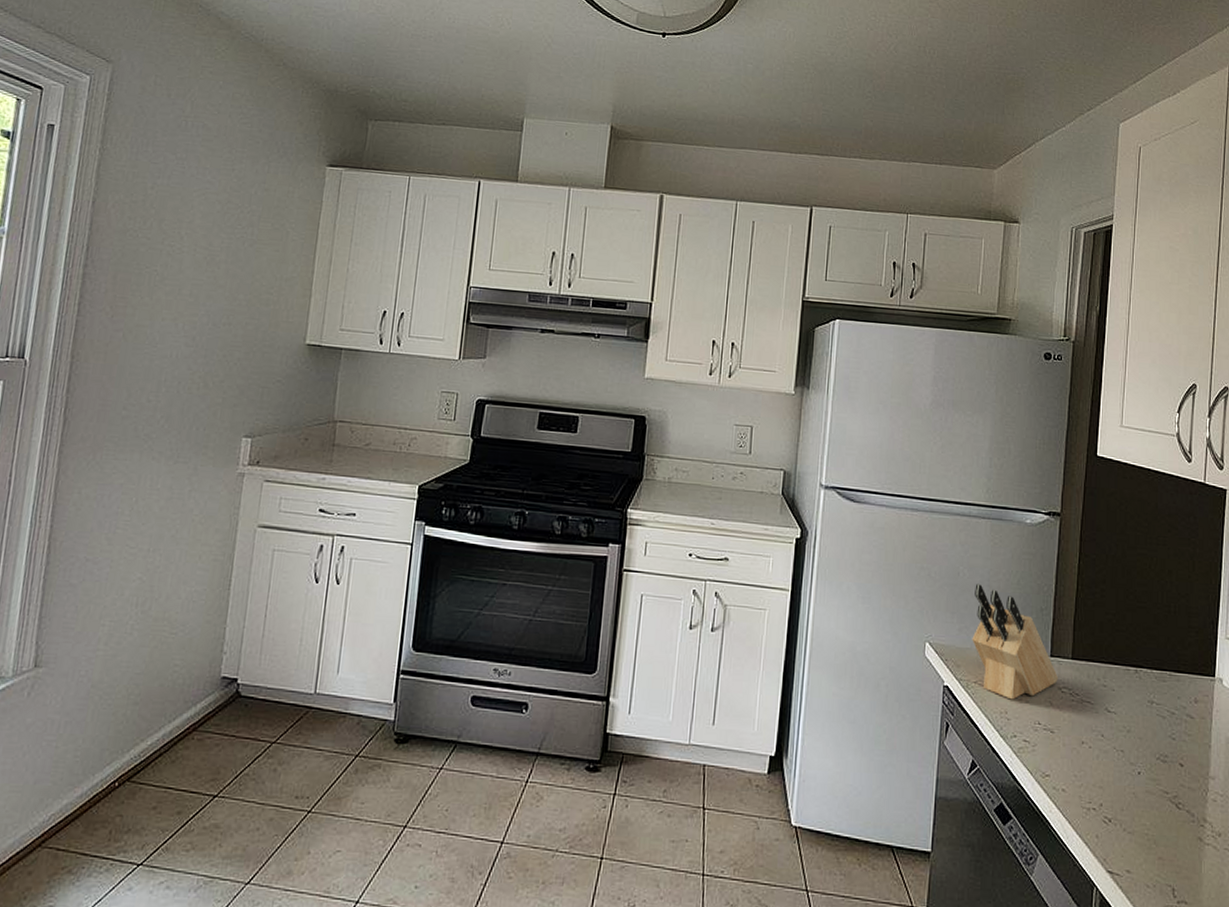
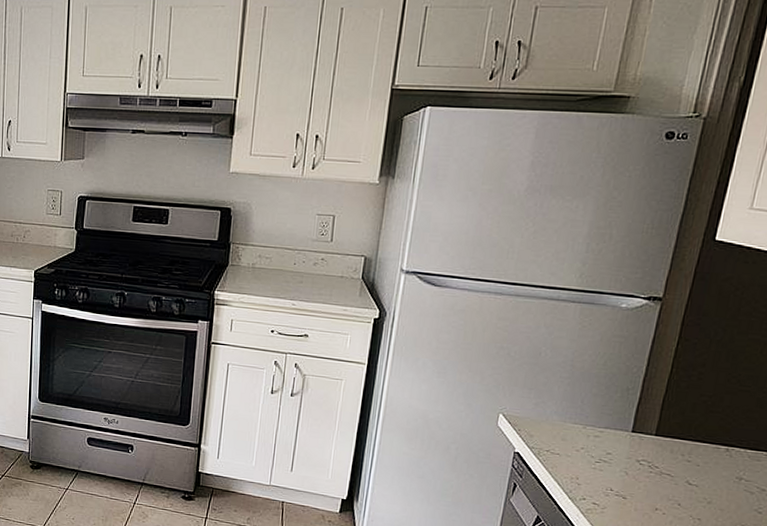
knife block: present [972,583,1058,700] -> none [548,363,638,468]

